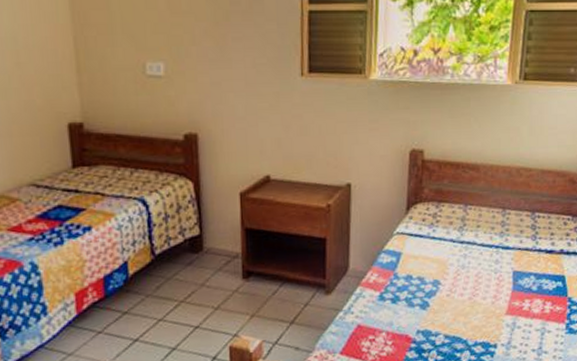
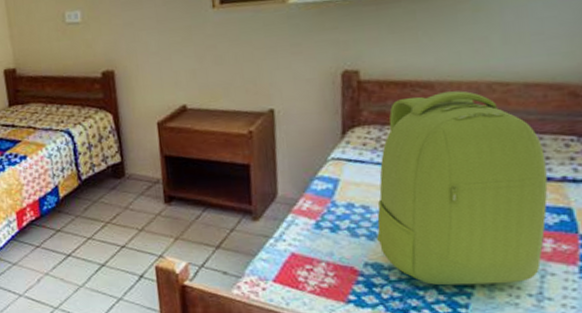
backpack: none [427,173,551,347] -> present [376,90,548,286]

